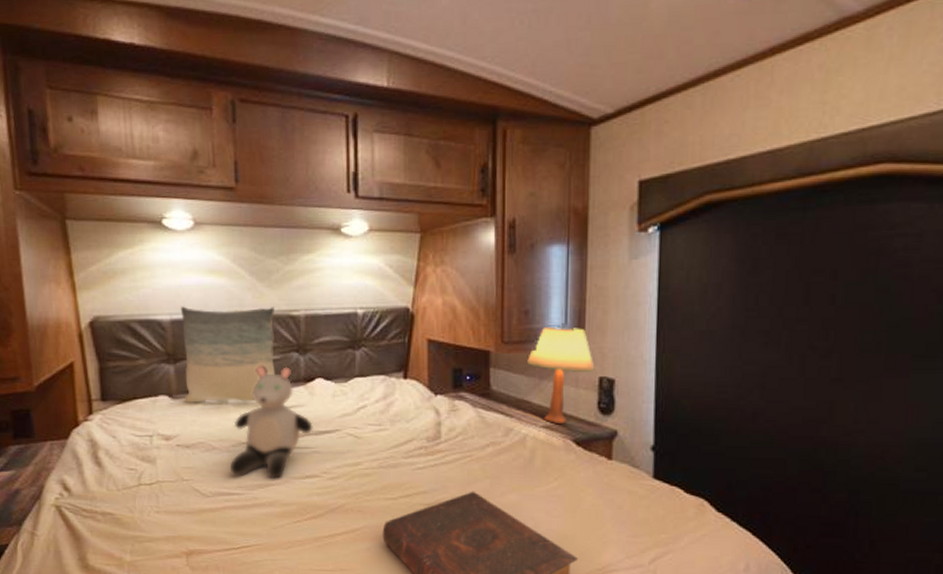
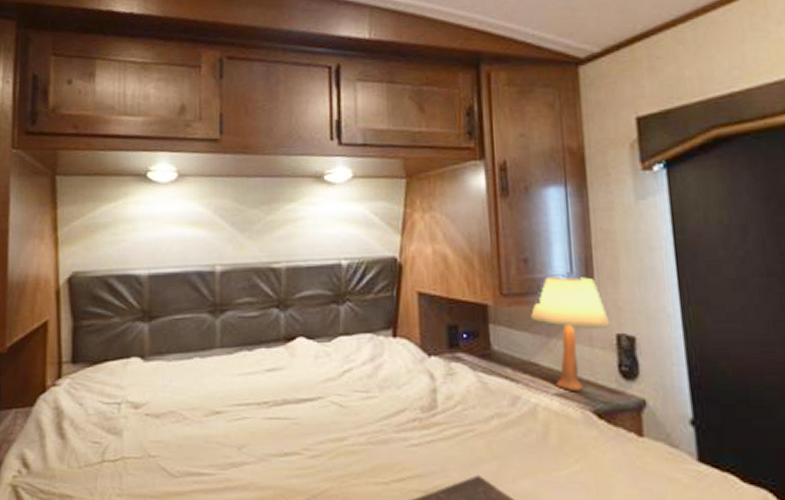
pillow: present [181,306,276,404] -> none [156,259,254,367]
stuffed animal: present [229,365,313,478] -> none [200,323,293,455]

